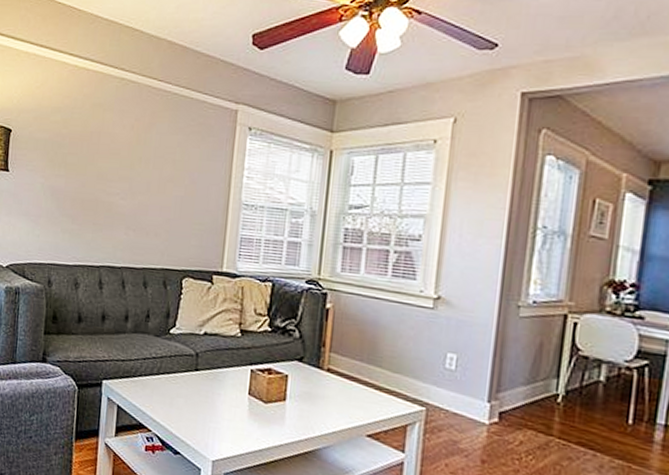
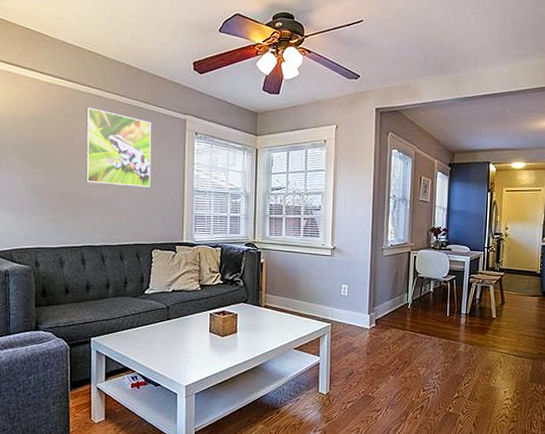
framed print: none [109,95,193,197] -> present [85,107,152,187]

